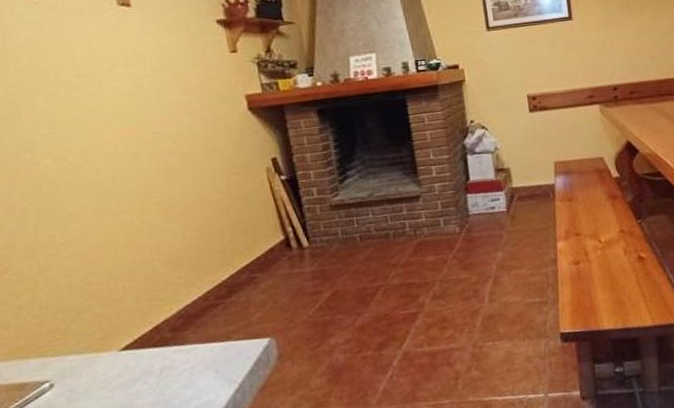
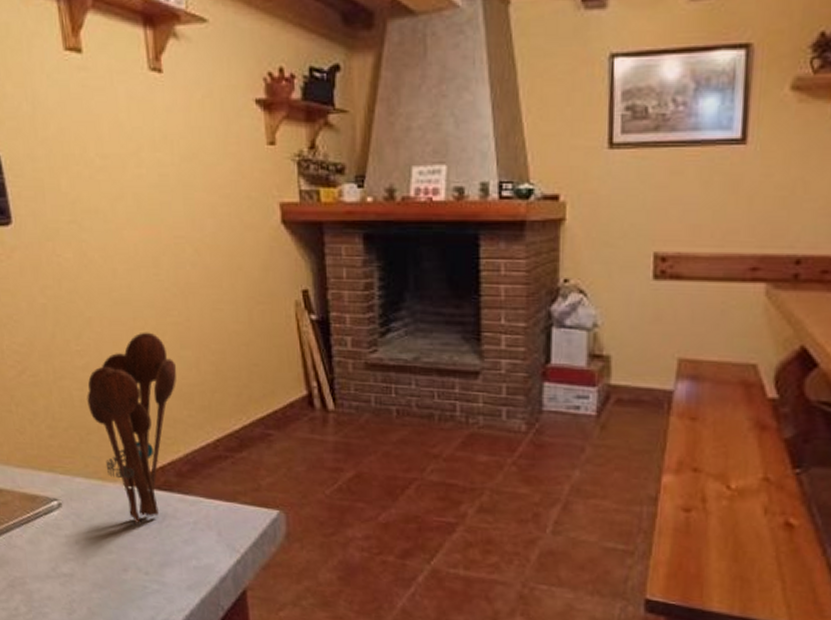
utensil holder: none [75,214,165,383] -> present [87,332,177,523]

